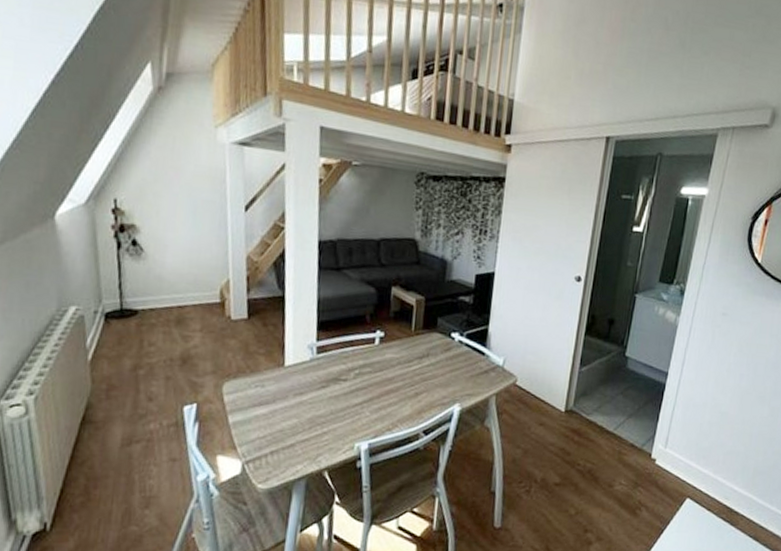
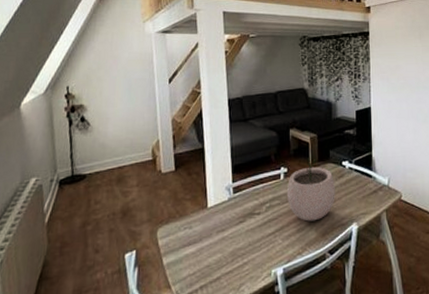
plant pot: none [380,322,440,396] -> present [286,157,335,222]

